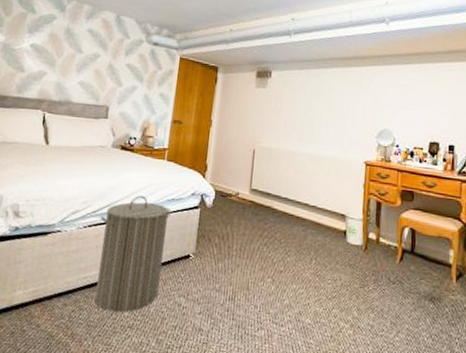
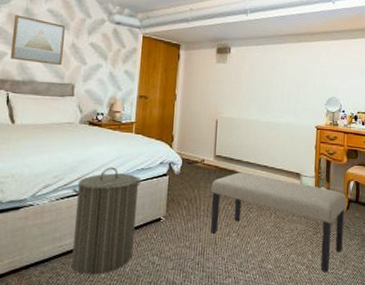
wall art: none [49,35,104,87] -> present [10,15,66,66]
bench: none [242,209,400,335] -> present [210,172,347,273]

